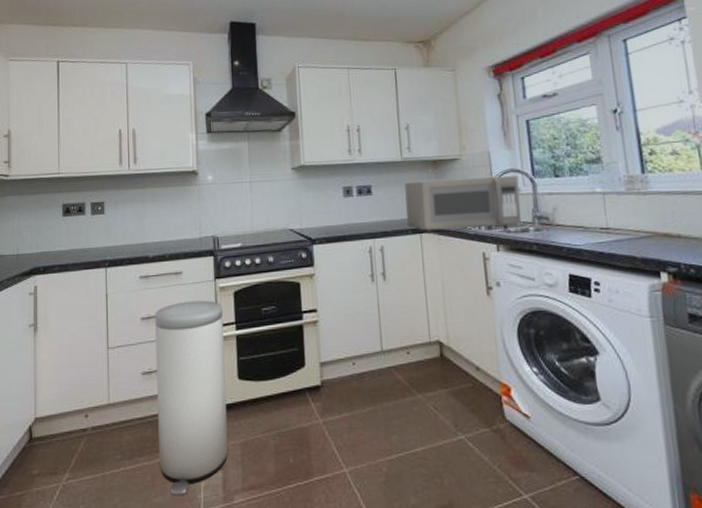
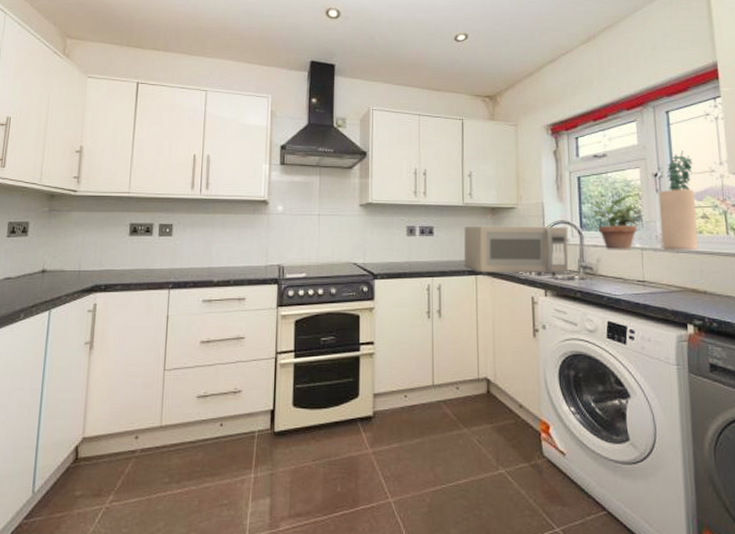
pedal bin: present [155,300,229,495] -> none [206,327,282,521]
potted plant: none [540,133,602,197] -> present [589,194,642,250]
vase: none [619,82,669,193] -> present [658,151,699,251]

